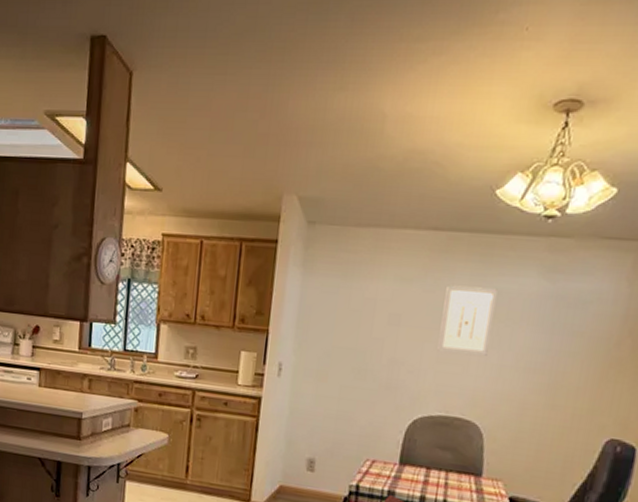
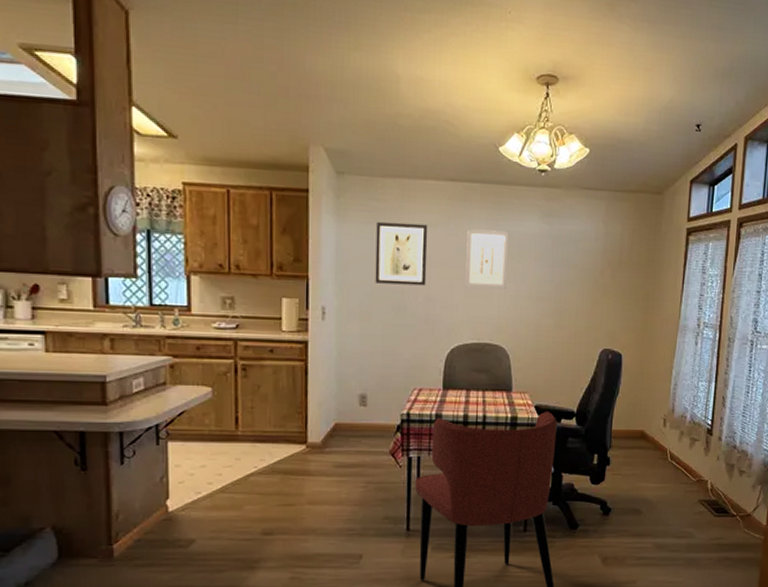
wall art: none [336,274,402,347] -> present [375,221,428,286]

